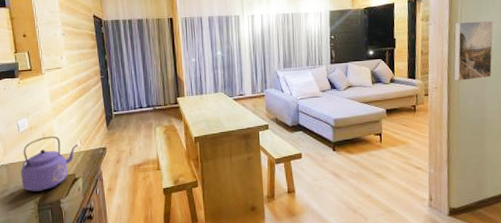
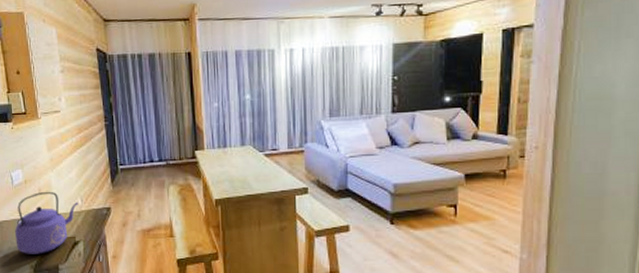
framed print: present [453,20,494,81] -> none [562,57,627,139]

